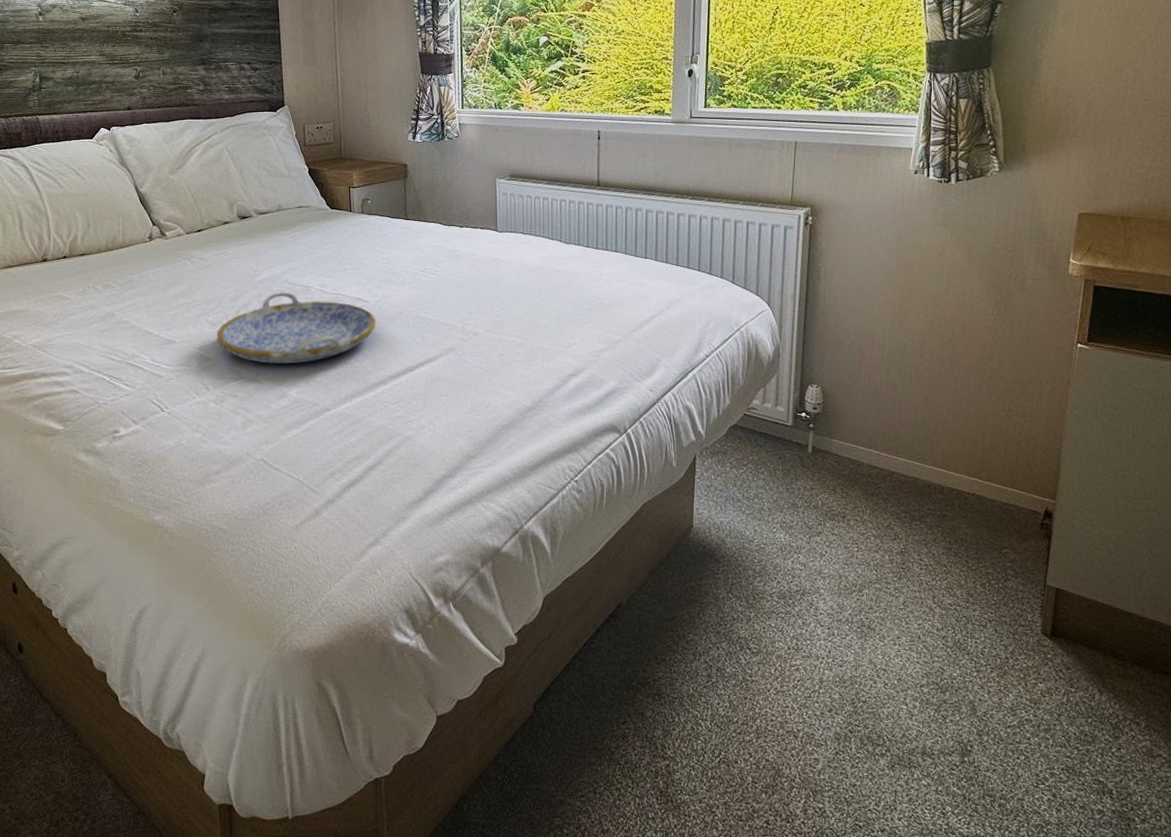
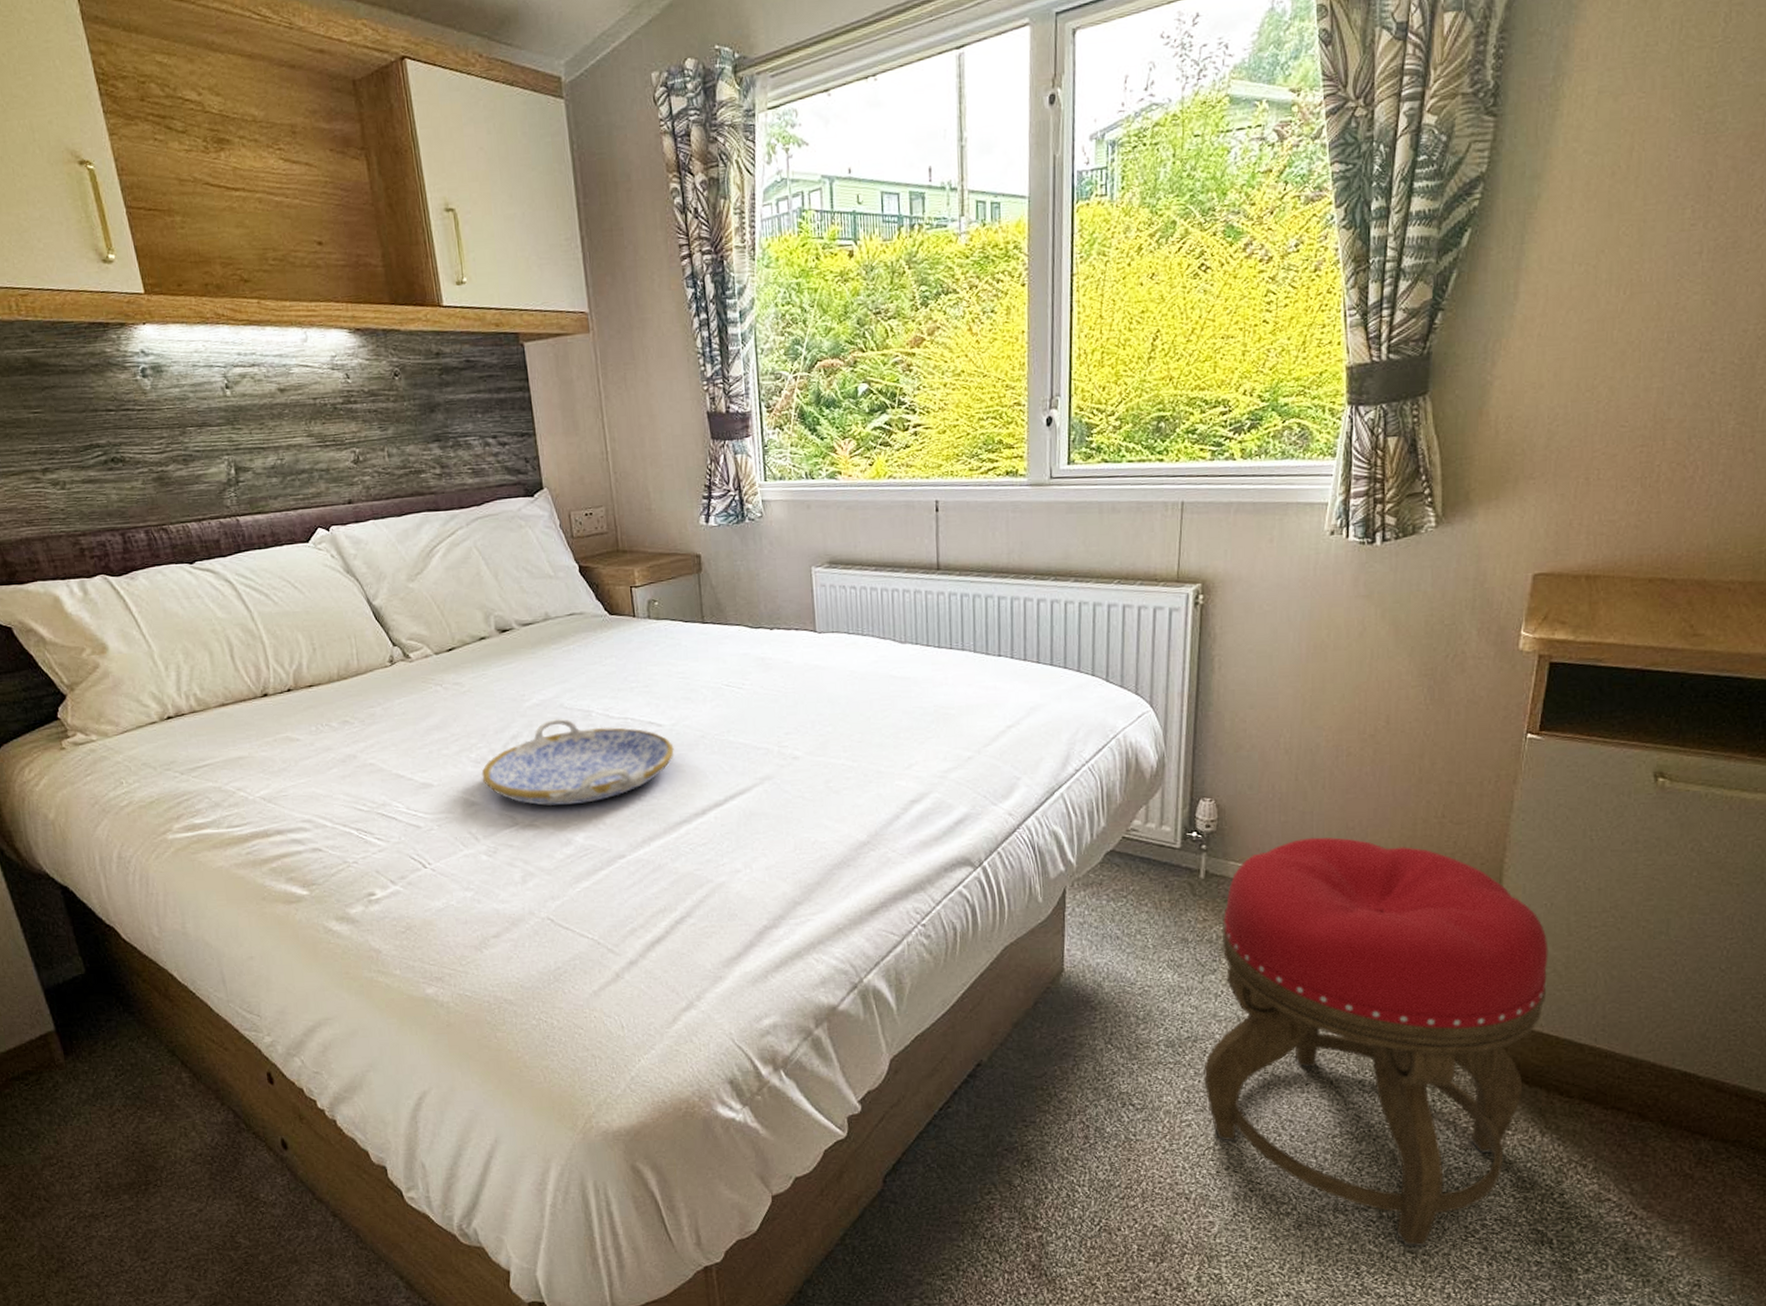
stool: none [810,422,1101,790] -> present [1204,837,1548,1246]

